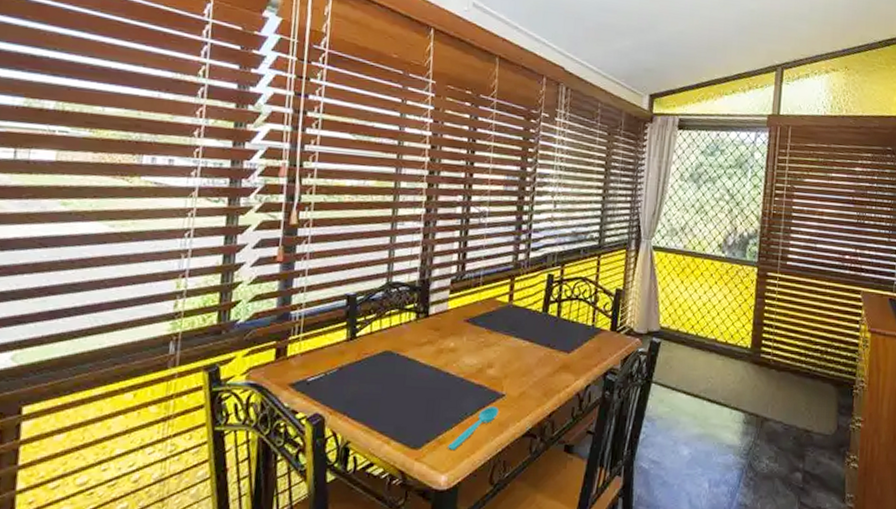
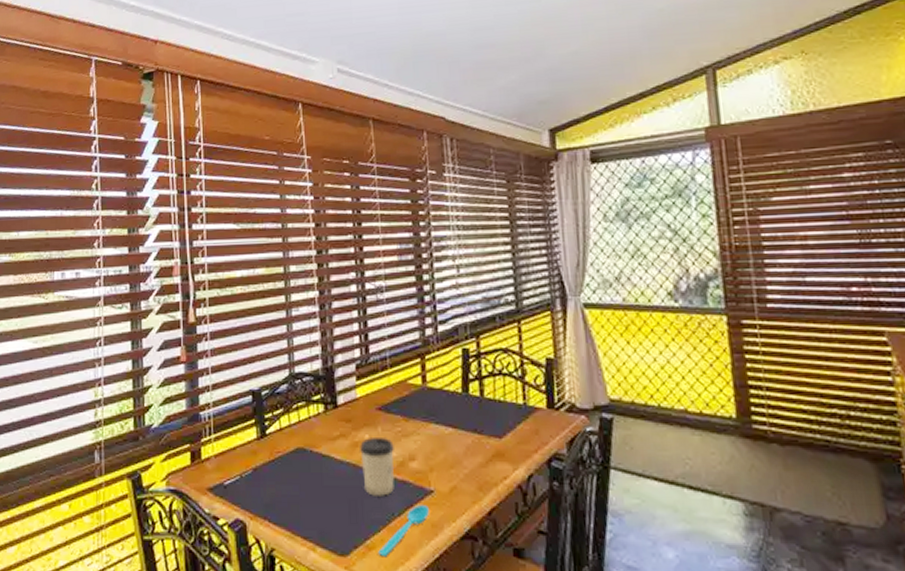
cup: none [443,346,476,398] -> present [360,438,395,496]

